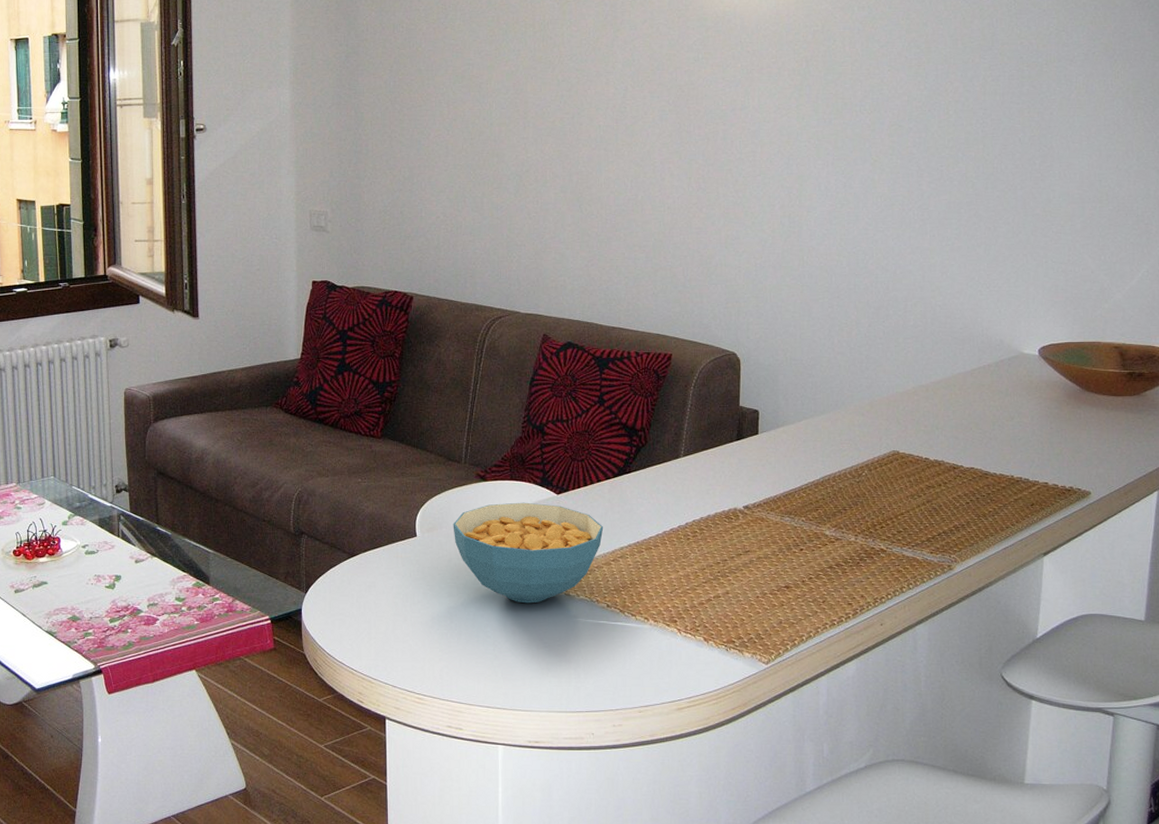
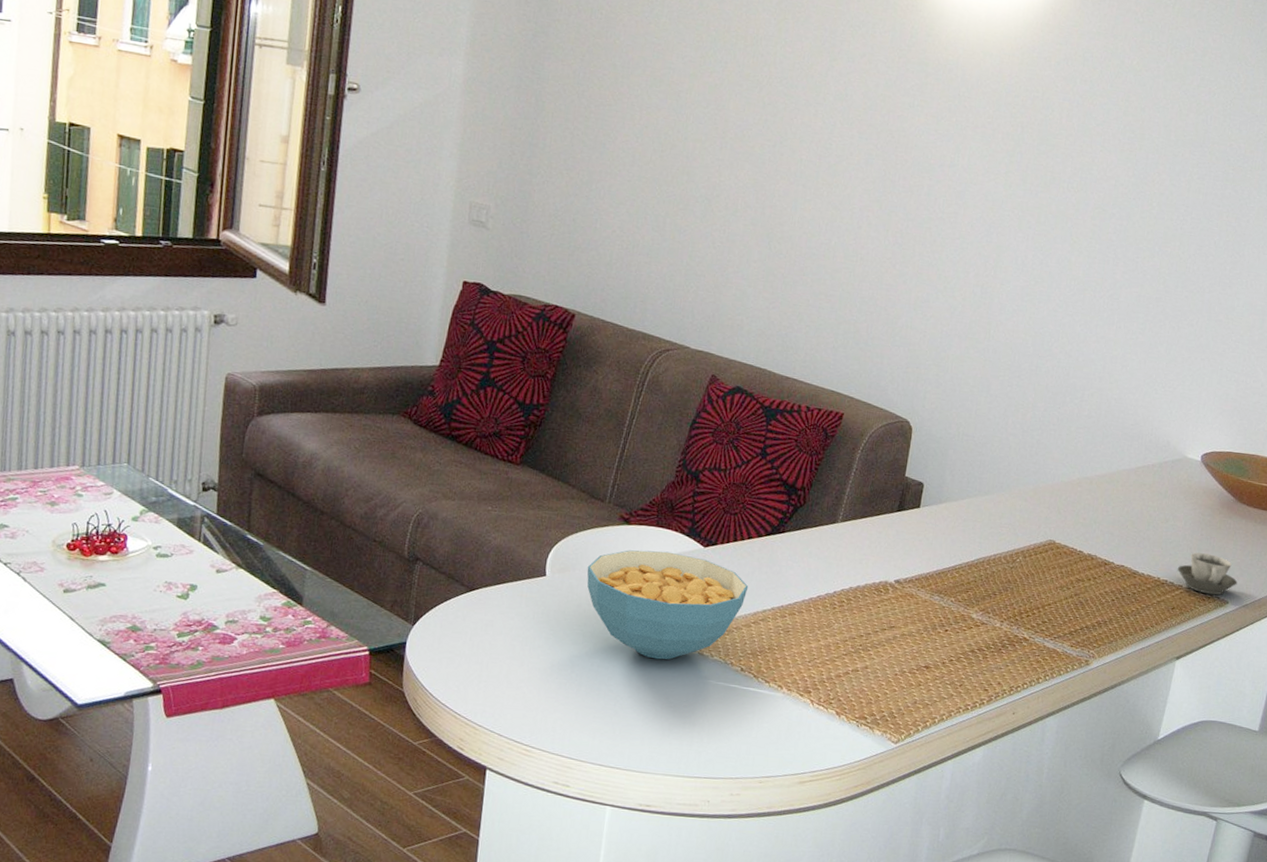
cup: none [1030,446,1097,487] -> present [1177,552,1238,596]

